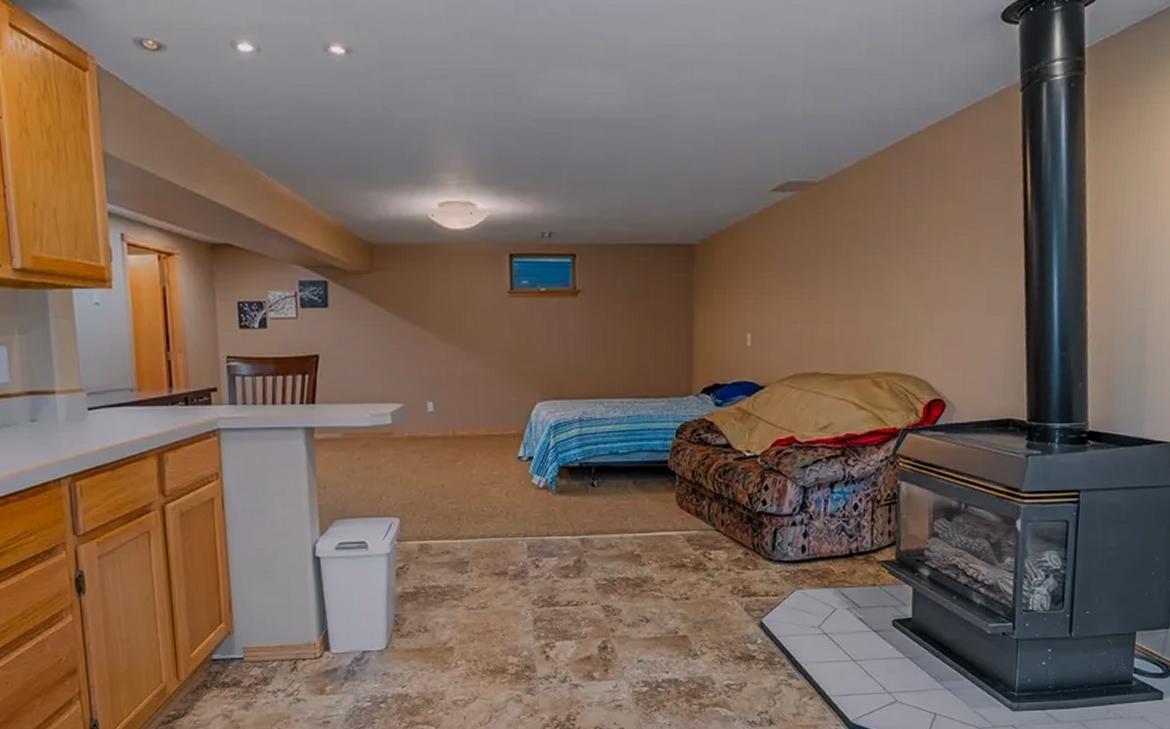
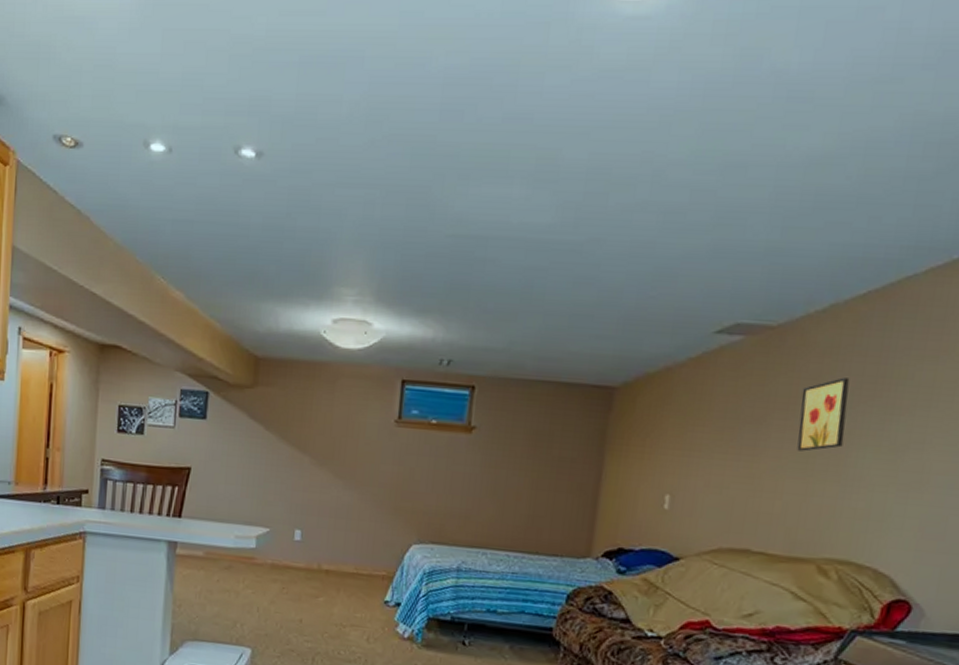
wall art: none [844,221,881,285] -> present [797,377,850,451]

